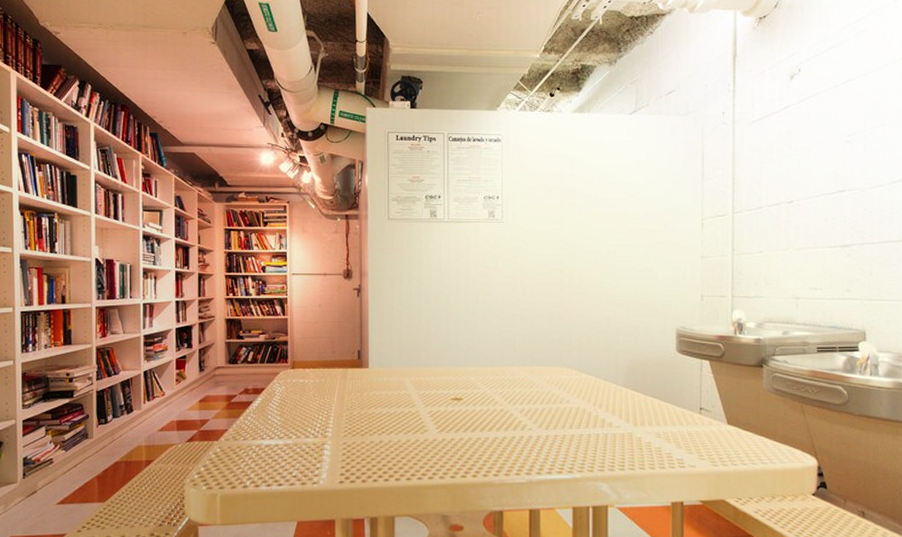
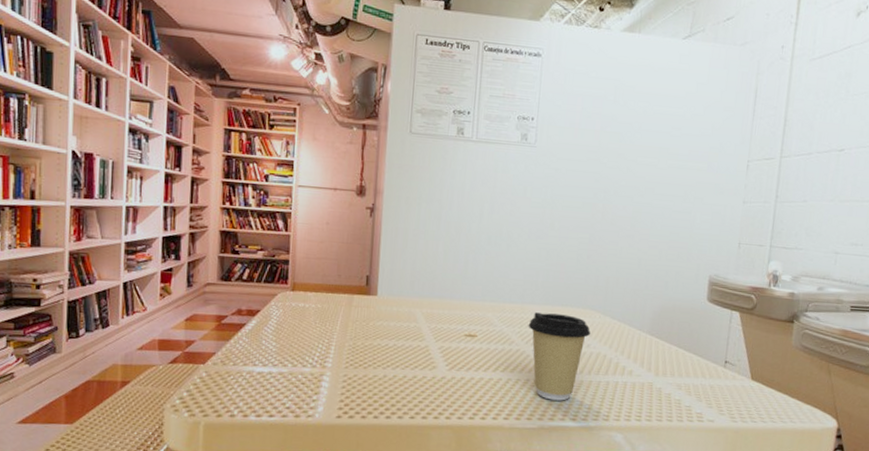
coffee cup: none [509,373,568,455] -> present [528,312,590,401]

